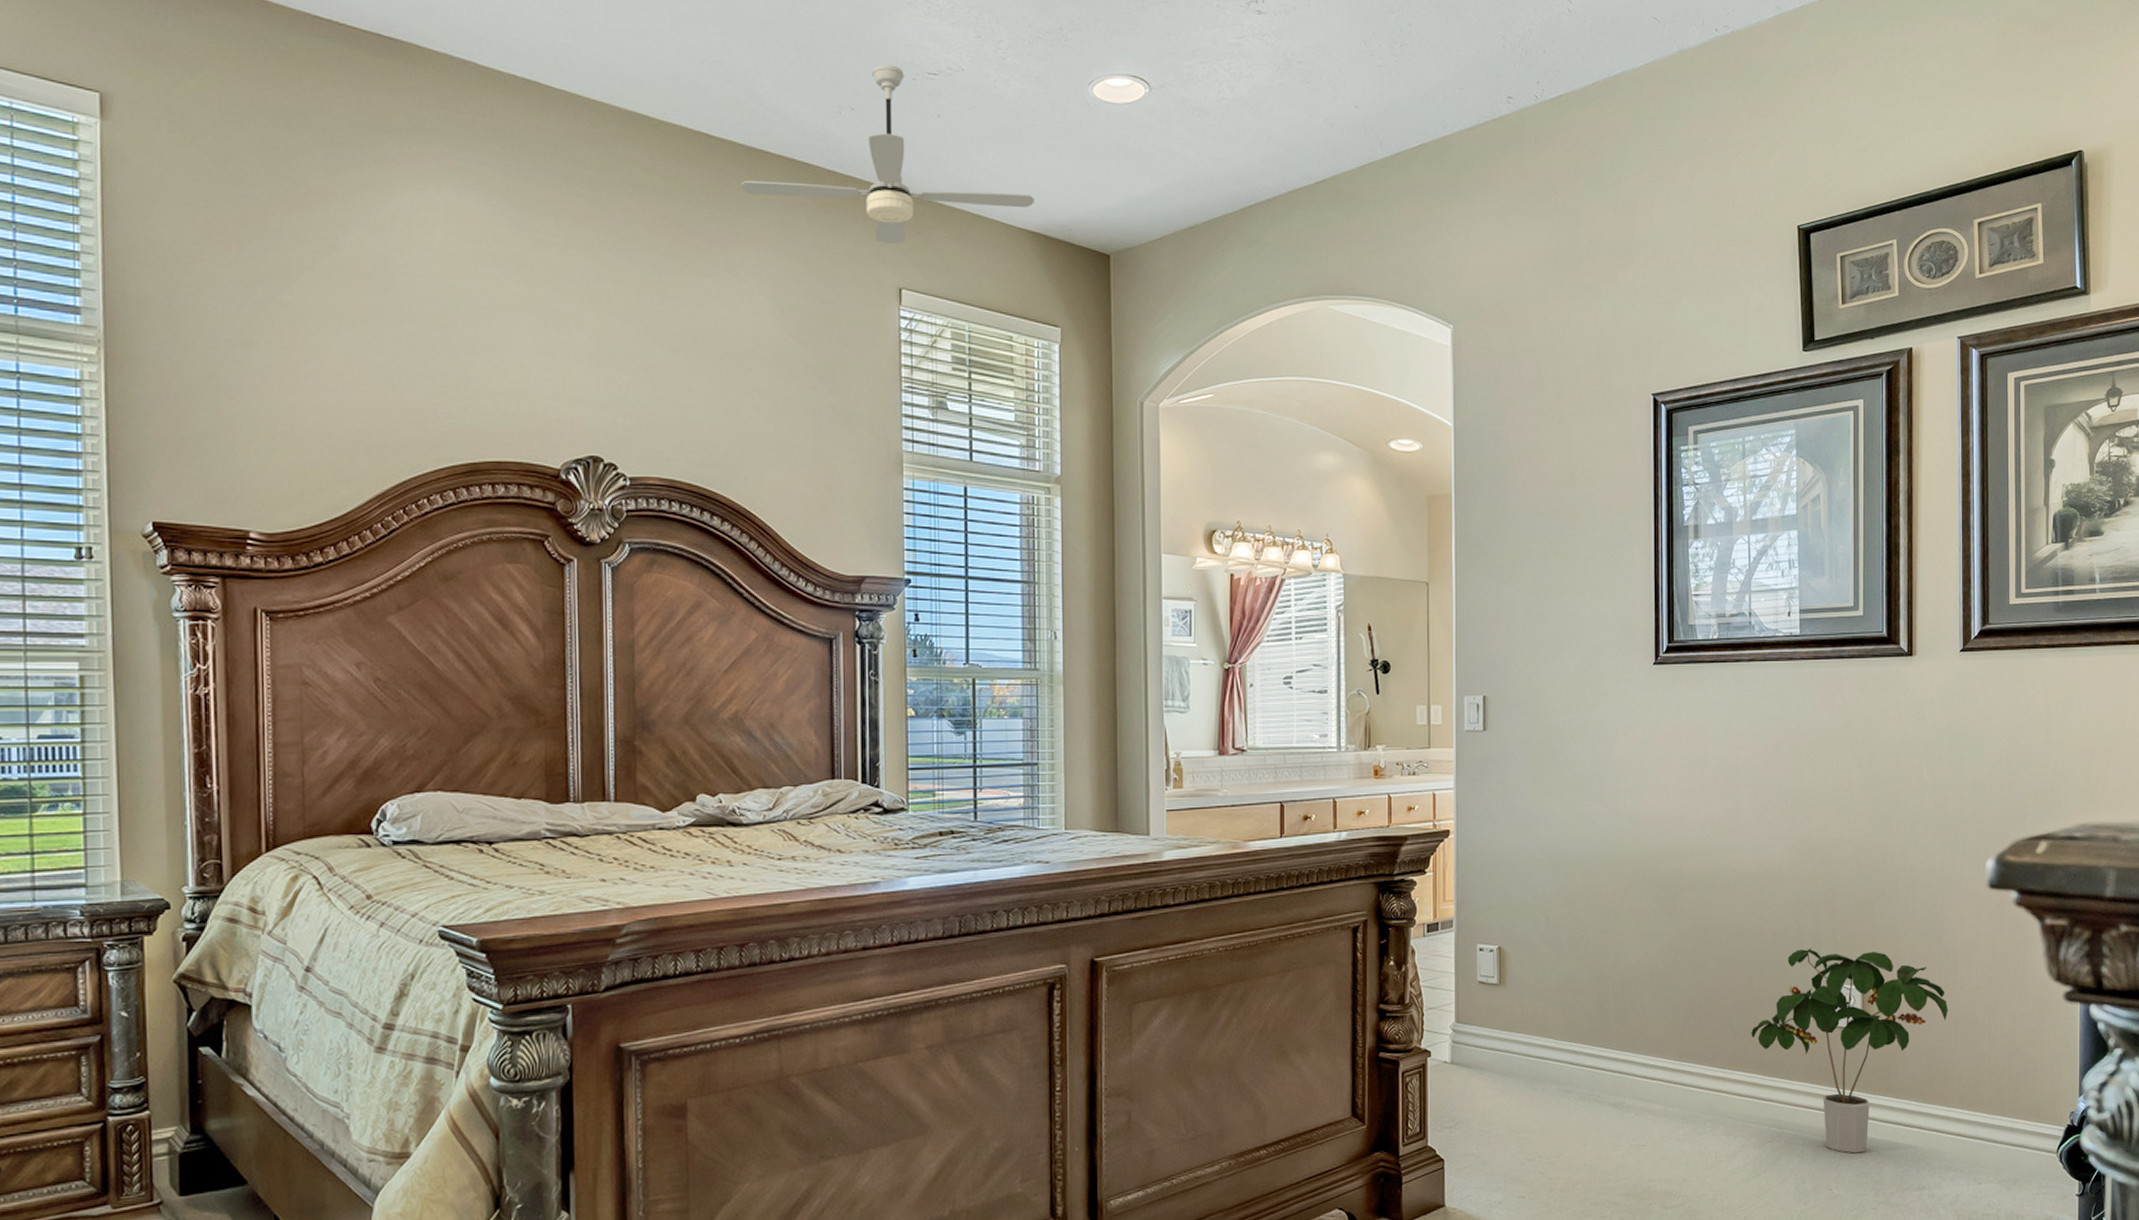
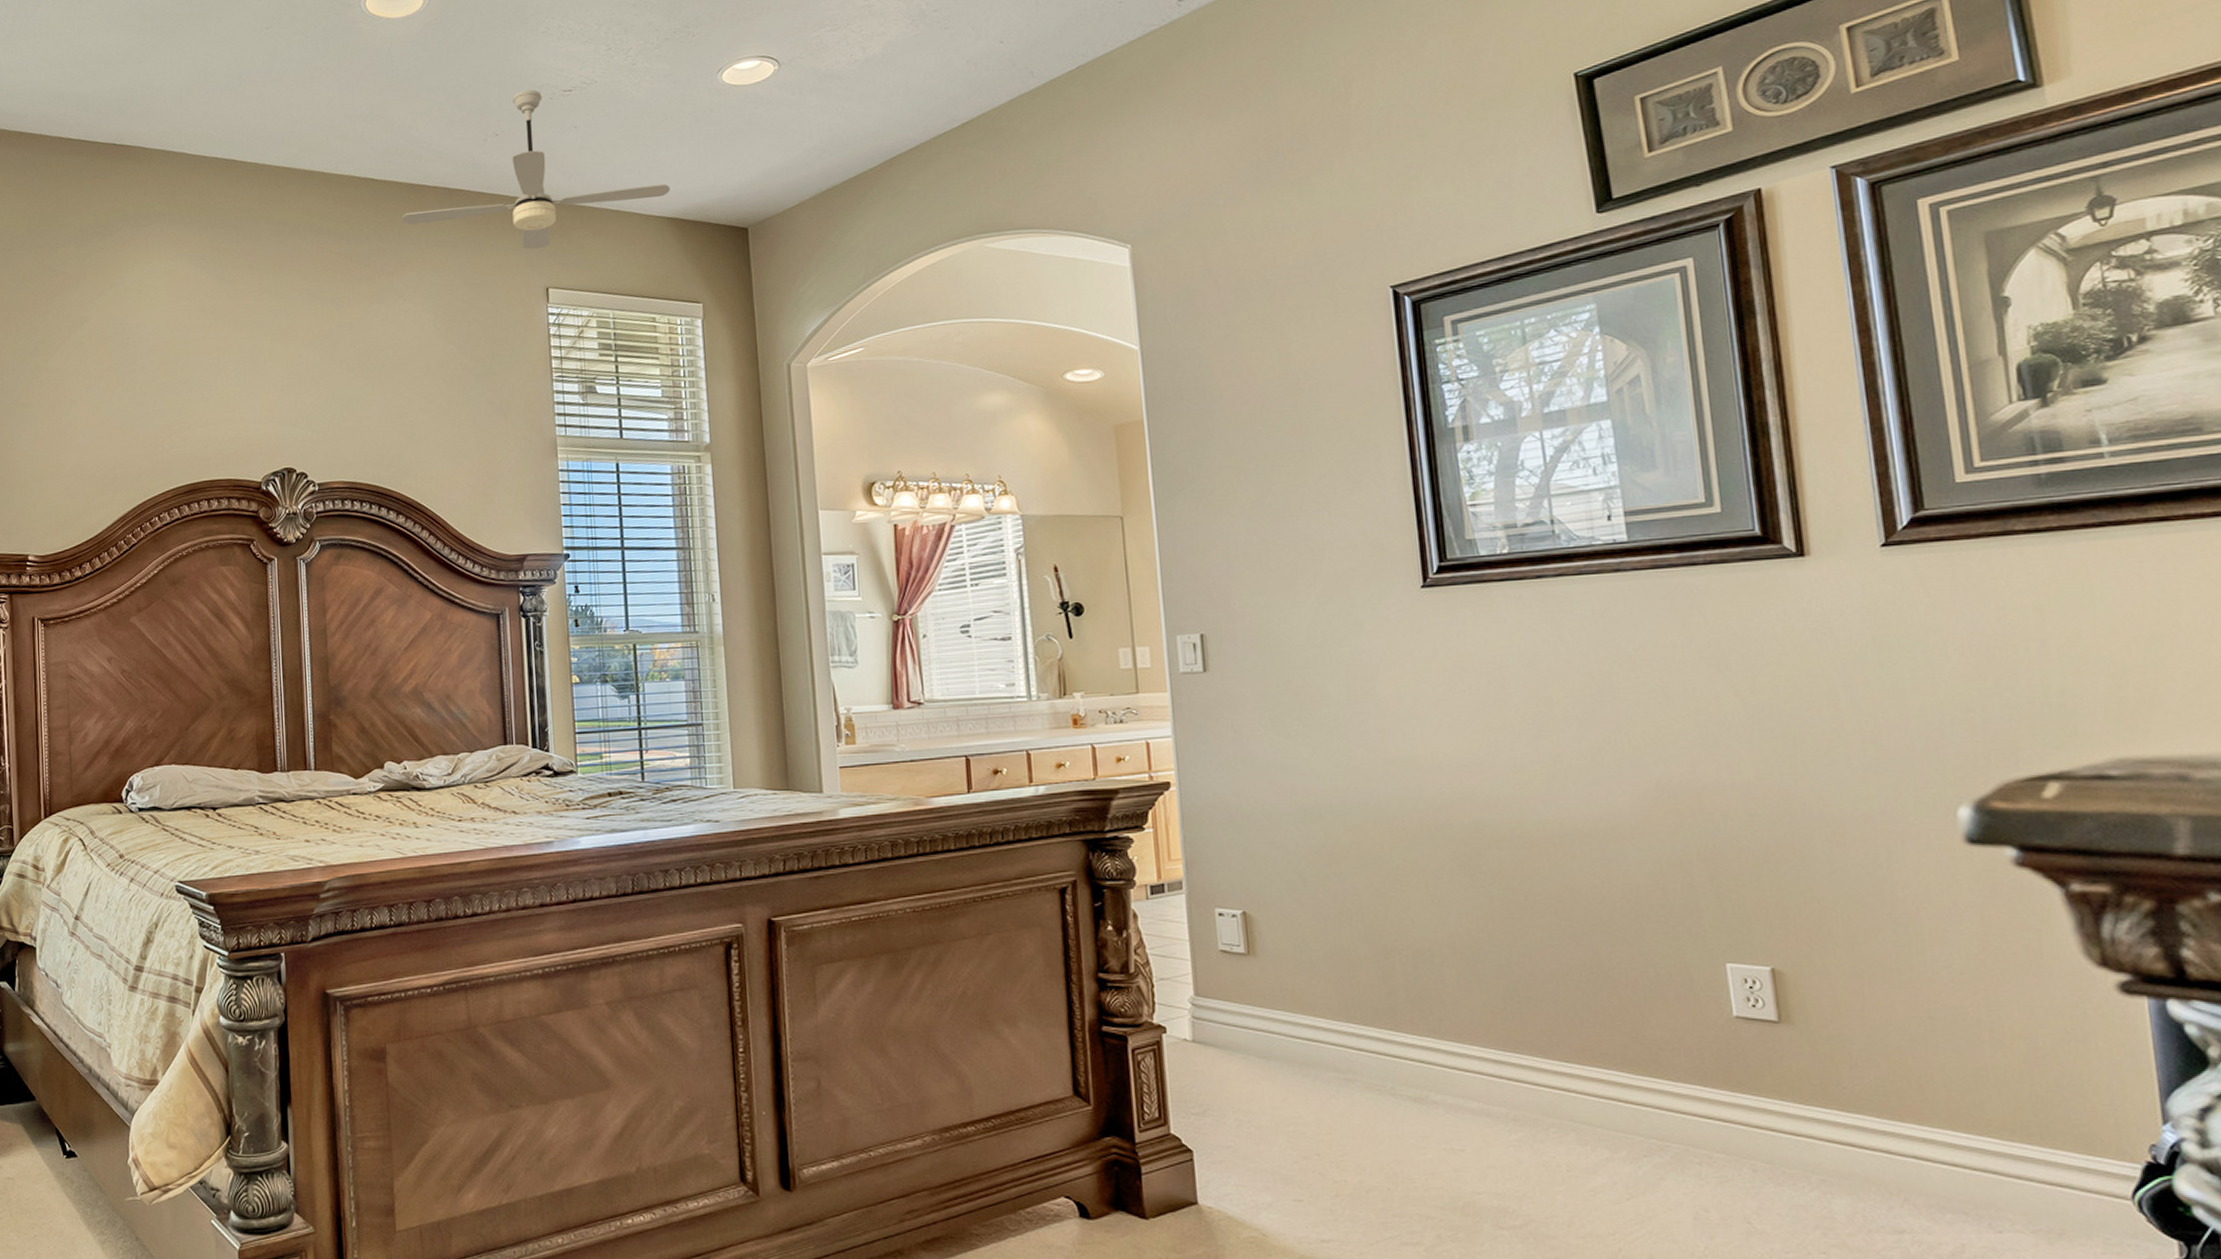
potted plant: present [1751,948,1949,1154] -> none [1605,918,1918,1179]

